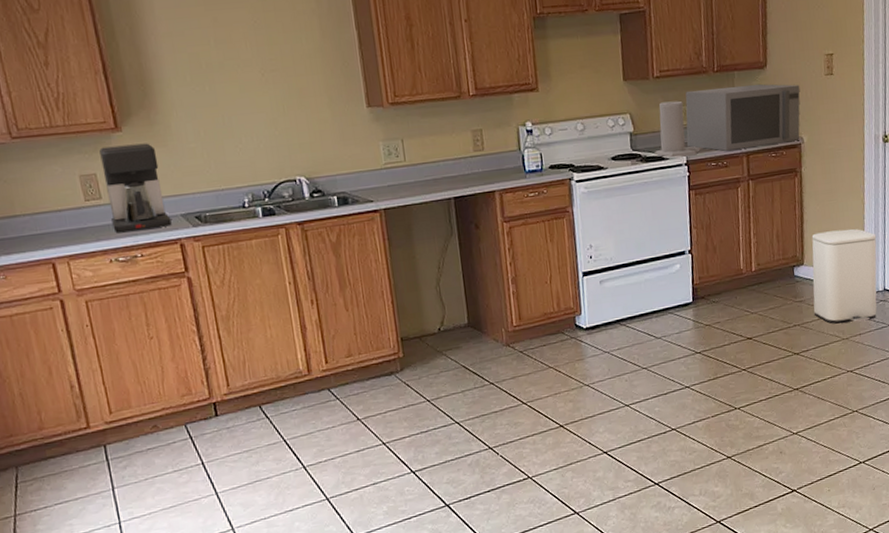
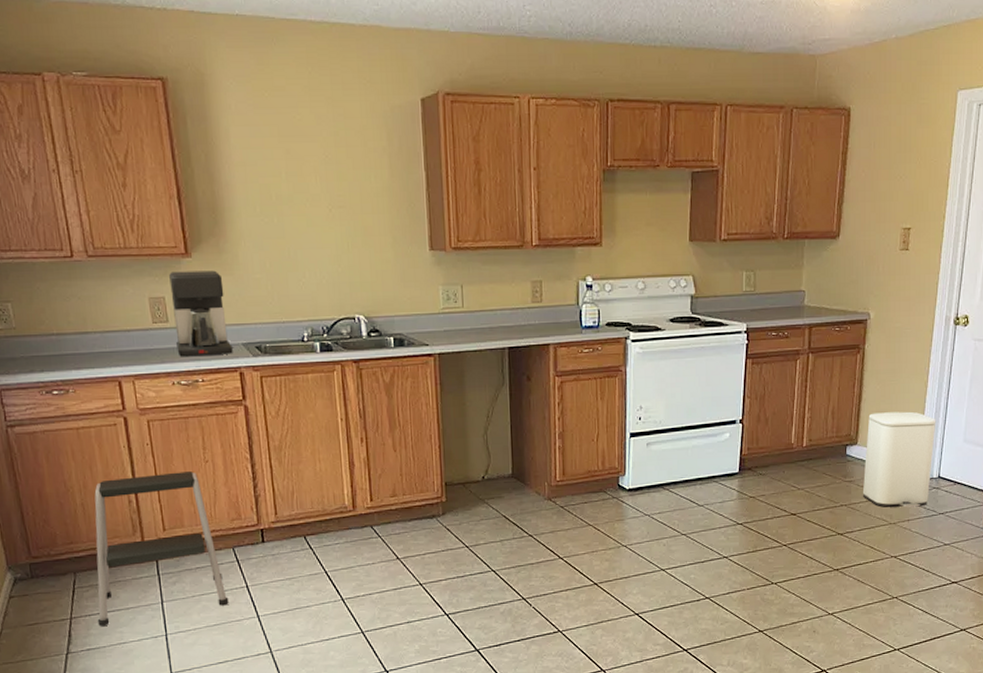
step stool: none [33,349,185,521] -> present [94,471,229,627]
paper towel: present [655,101,700,158] -> none [715,266,762,324]
microwave: present [685,84,800,152] -> none [749,254,872,322]

